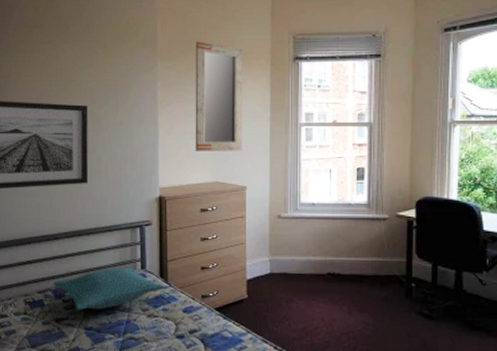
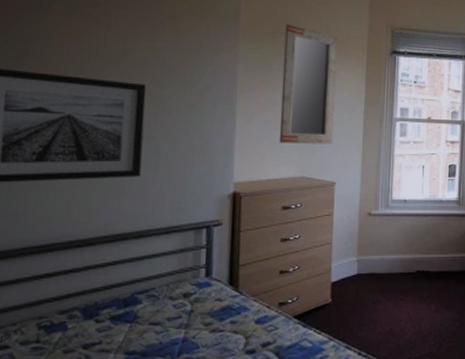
pillow: present [53,267,164,311] -> none [82,275,234,332]

